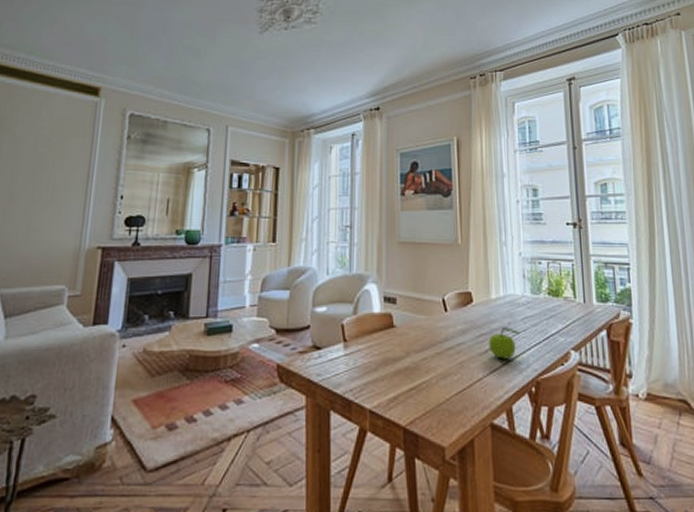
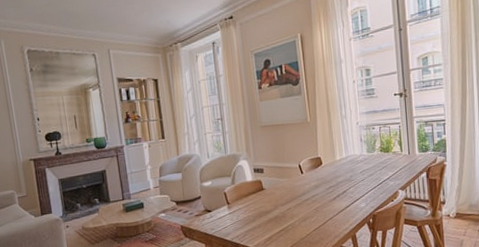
fruit: present [488,327,521,359] -> none [336,179,360,202]

